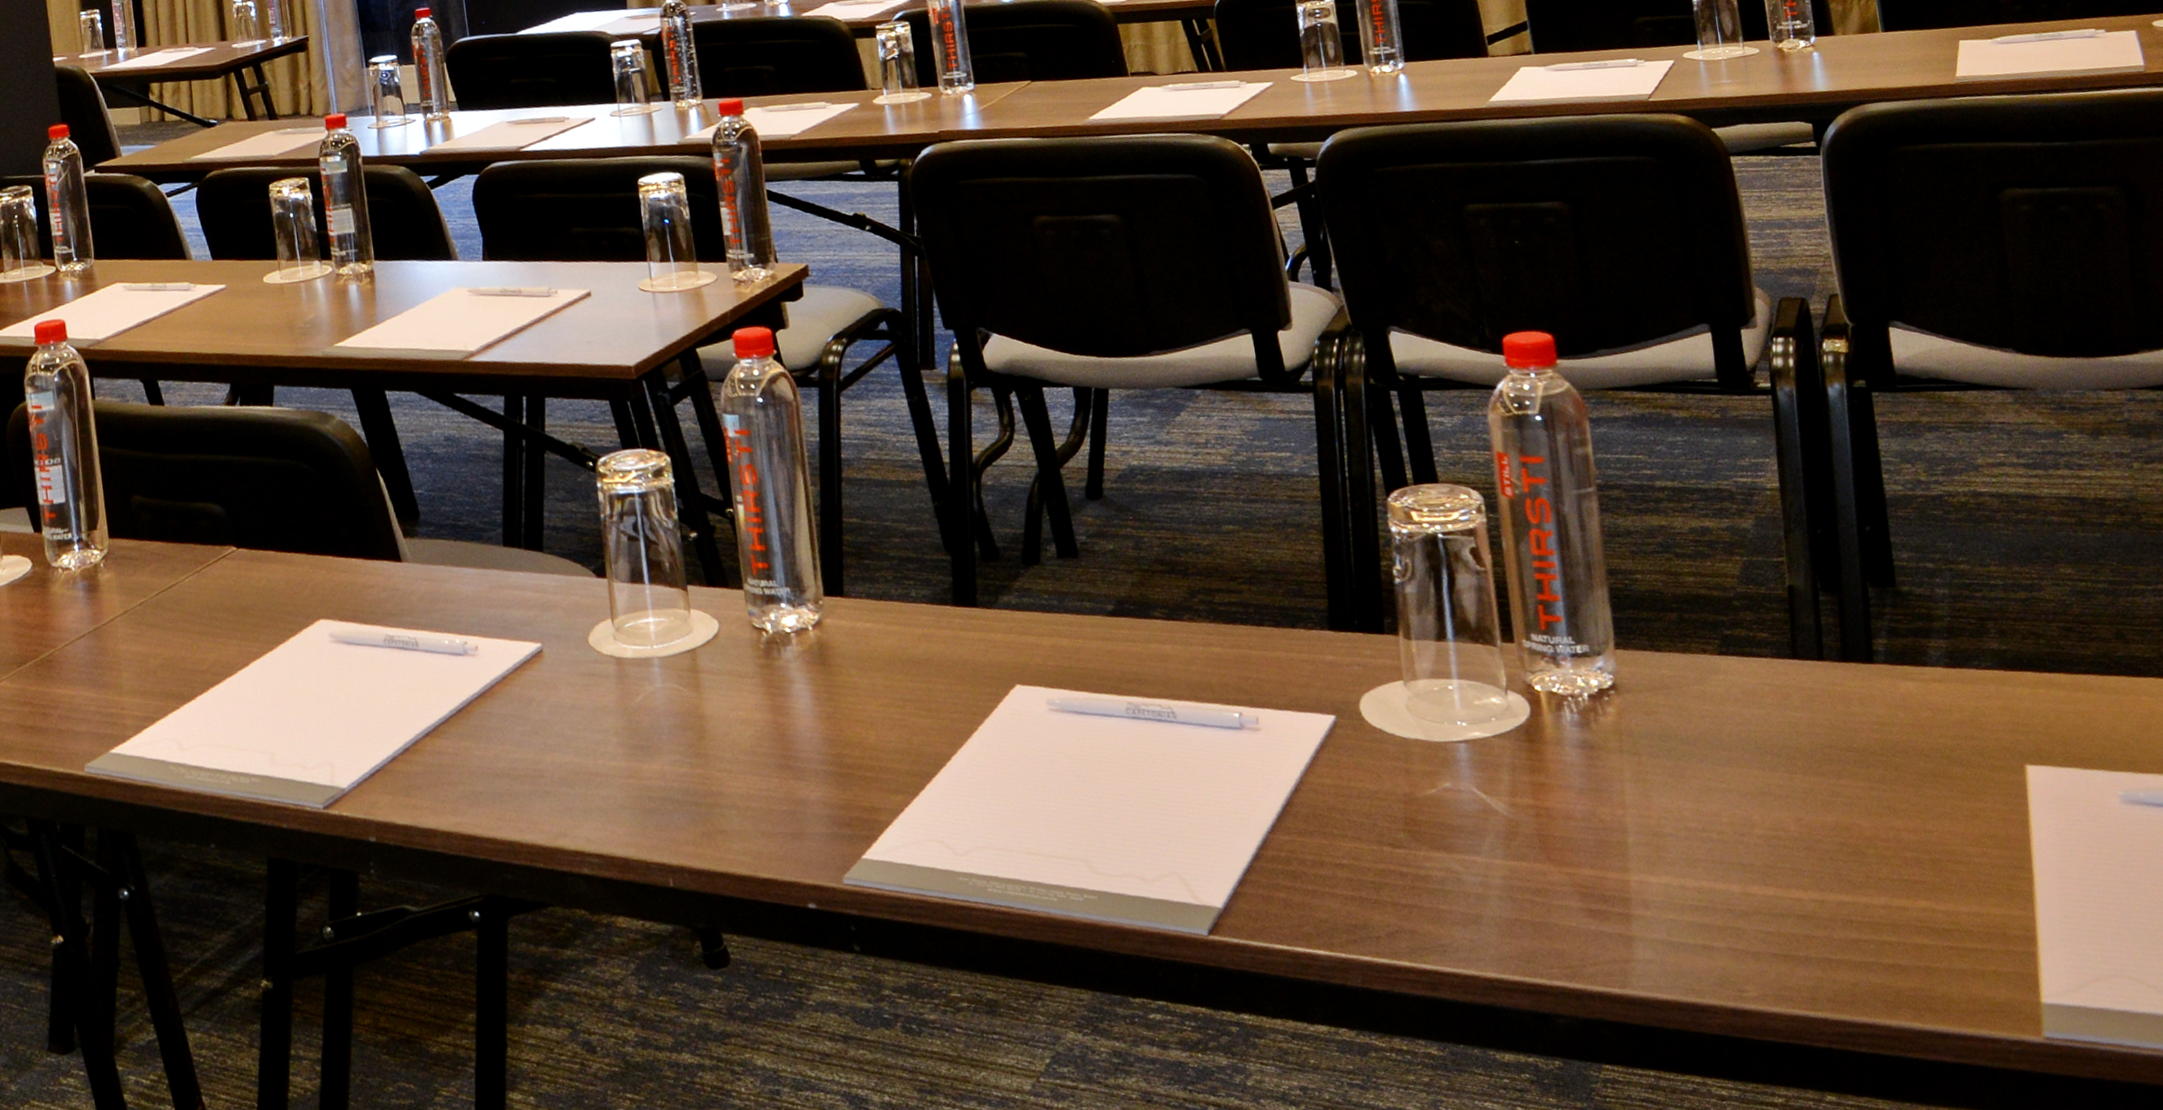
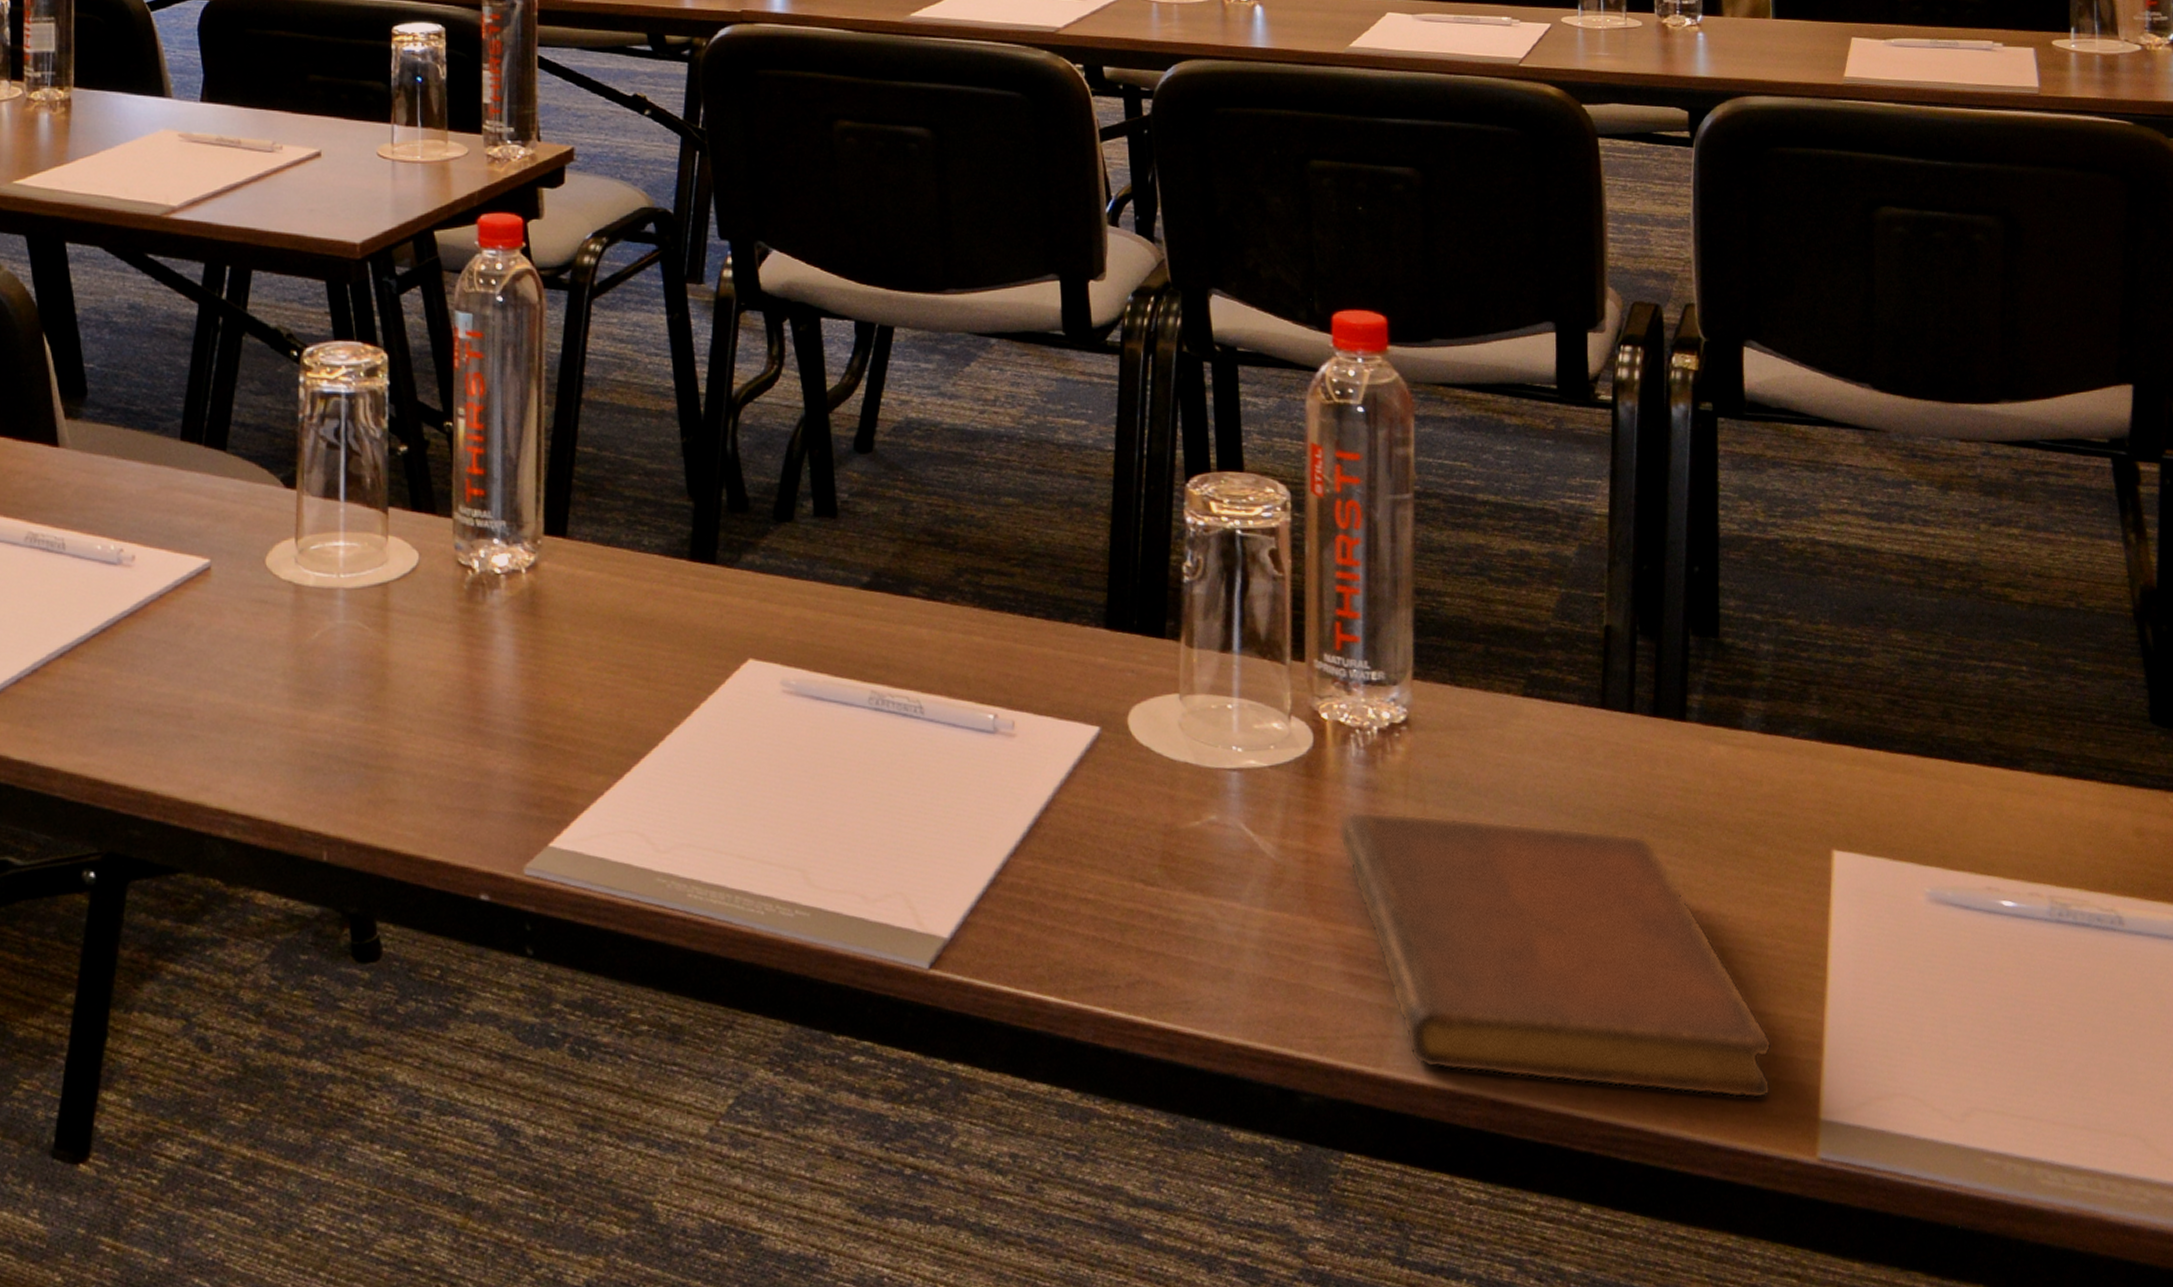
notebook: none [1563,765,1992,991] -> present [1339,811,1772,1100]

